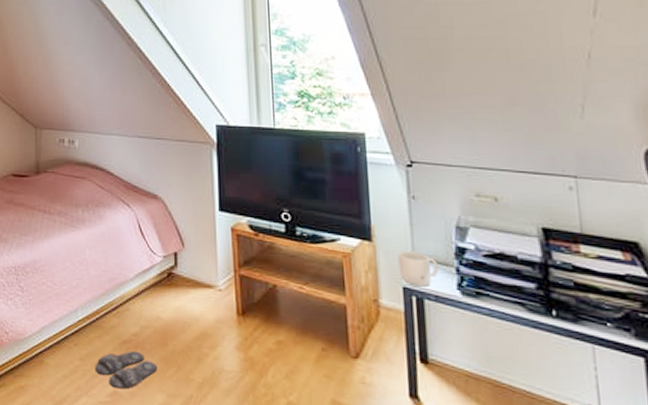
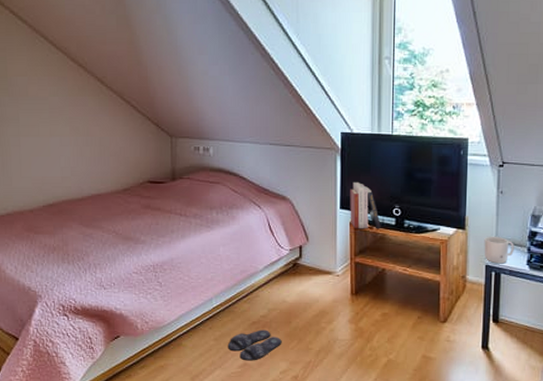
books: none [229,180,268,236] -> present [350,181,381,229]

